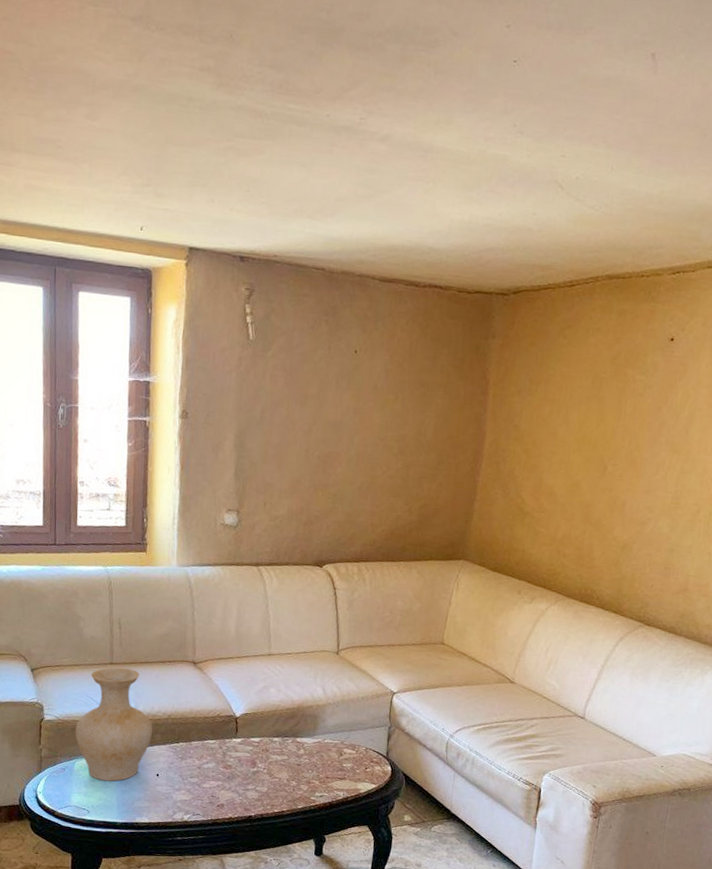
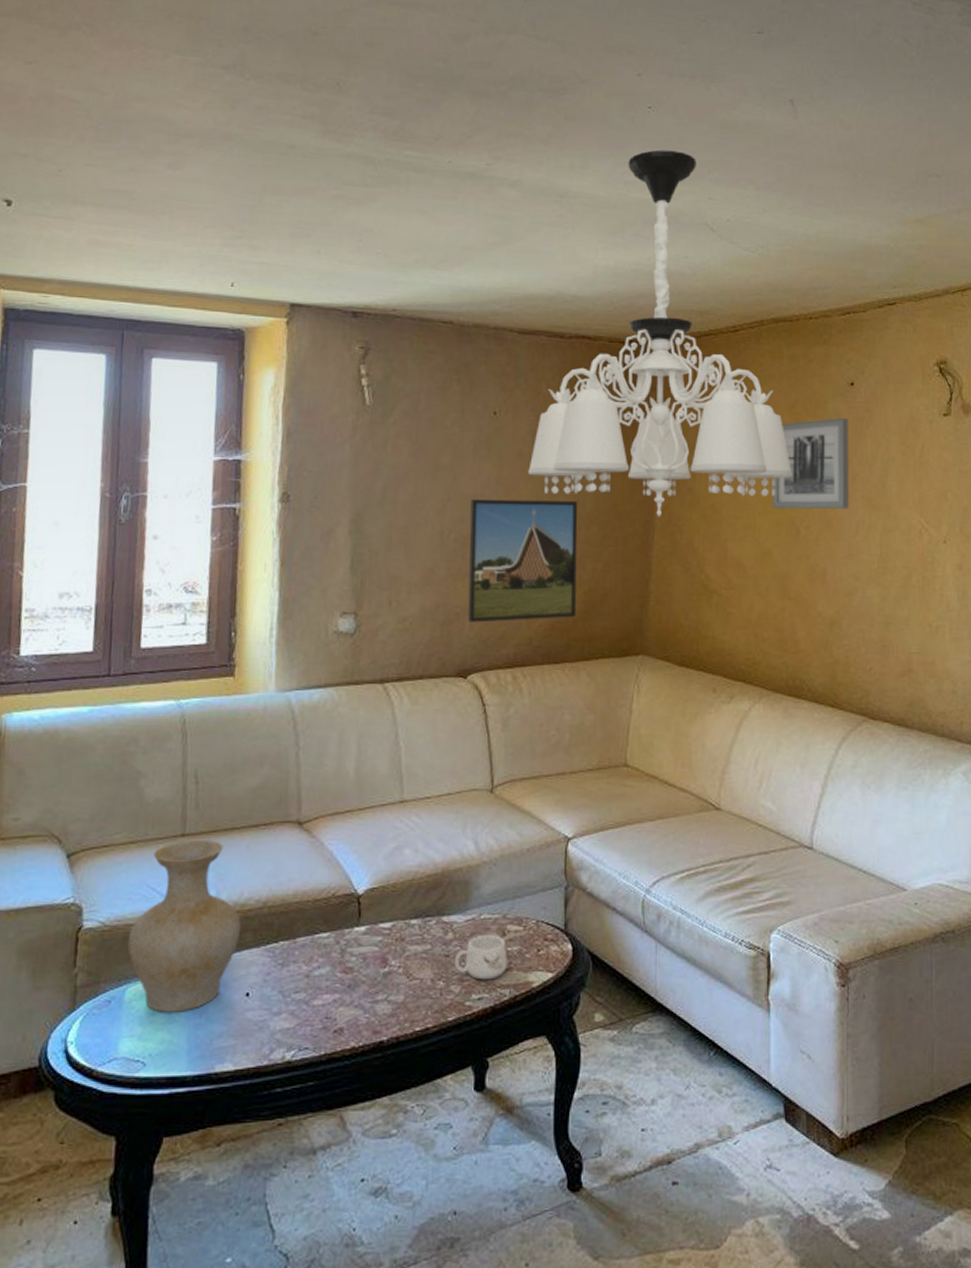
mug: none [304,753,343,784] -> present [454,934,508,980]
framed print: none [325,424,420,526] -> present [467,498,578,623]
chandelier: none [380,105,607,449] -> present [528,149,792,517]
wall art: none [585,370,664,451] -> present [772,418,849,510]

